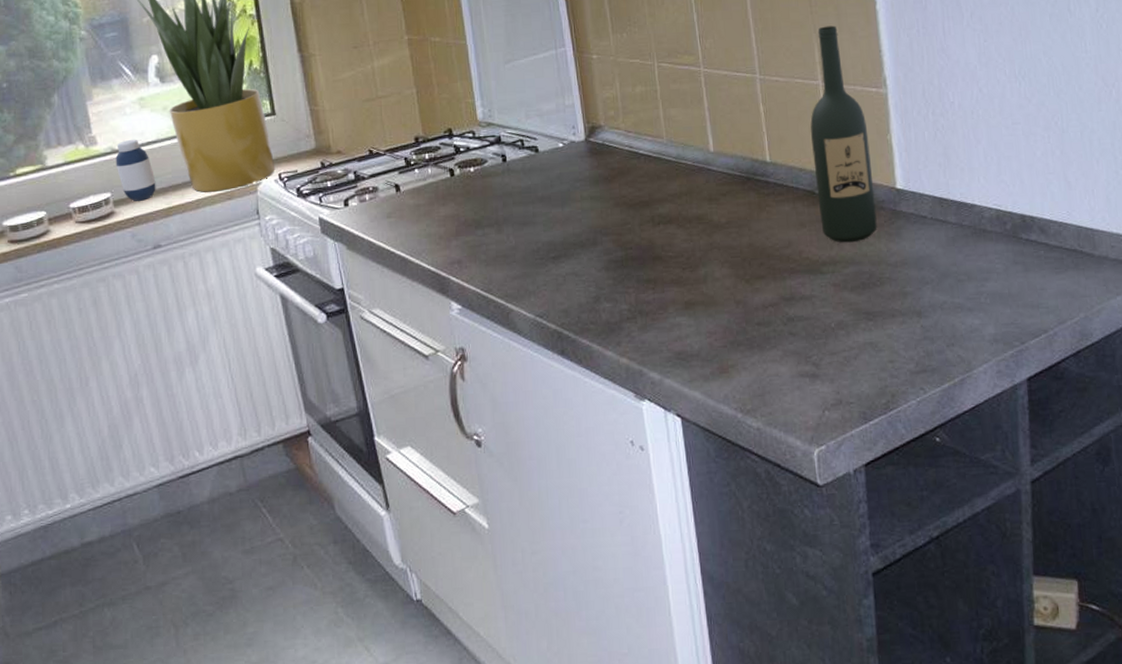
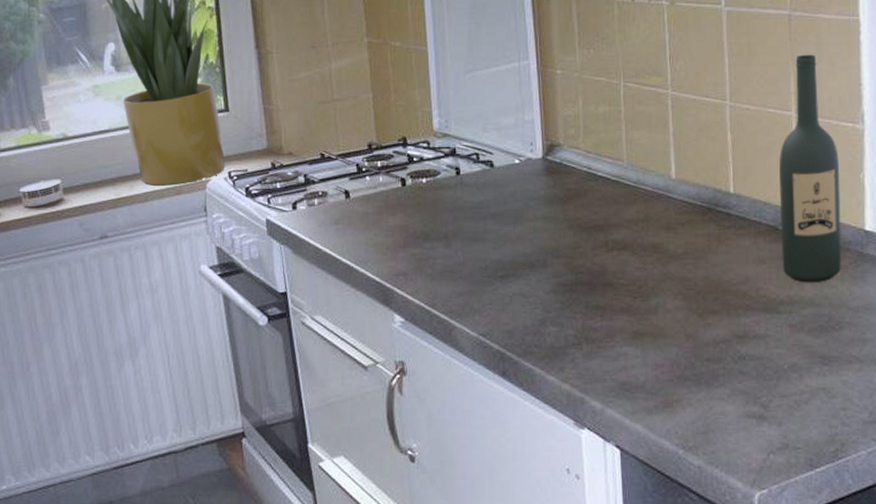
medicine bottle: present [115,139,156,201] -> none [67,127,106,190]

